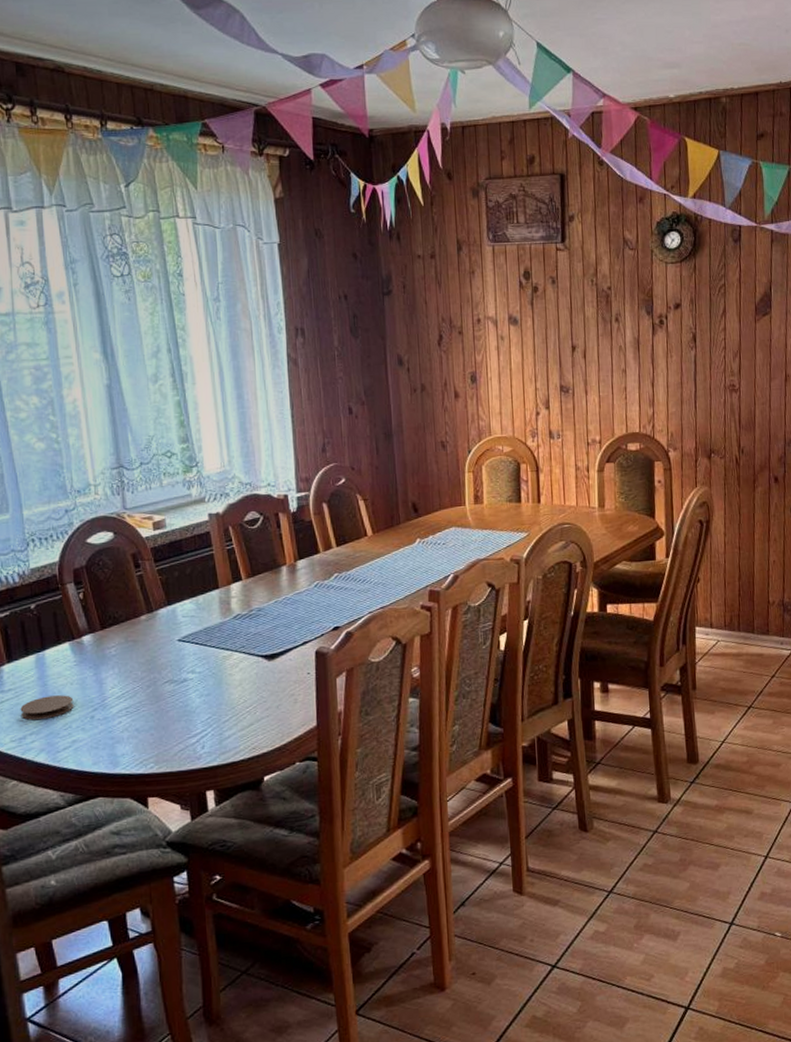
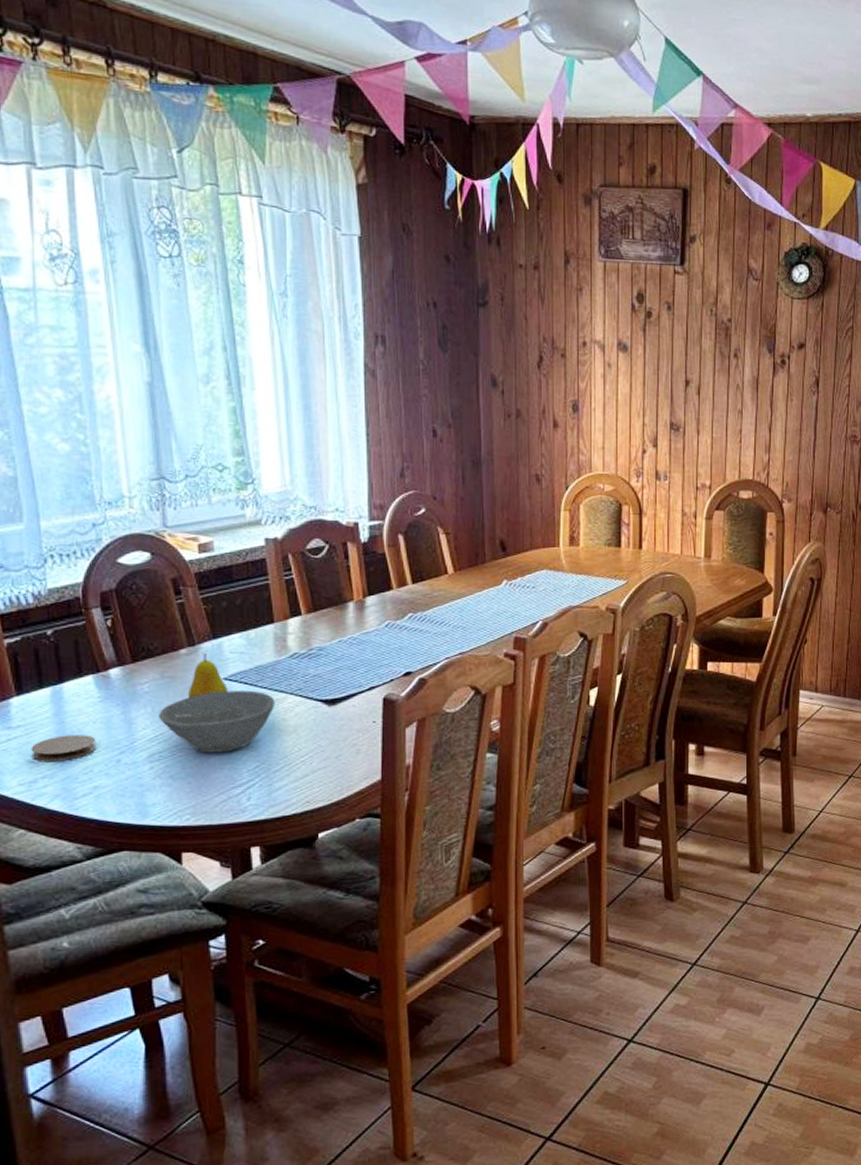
bowl: none [124,649,223,707] -> present [159,690,276,753]
fruit: none [149,617,182,659] -> present [188,652,228,699]

